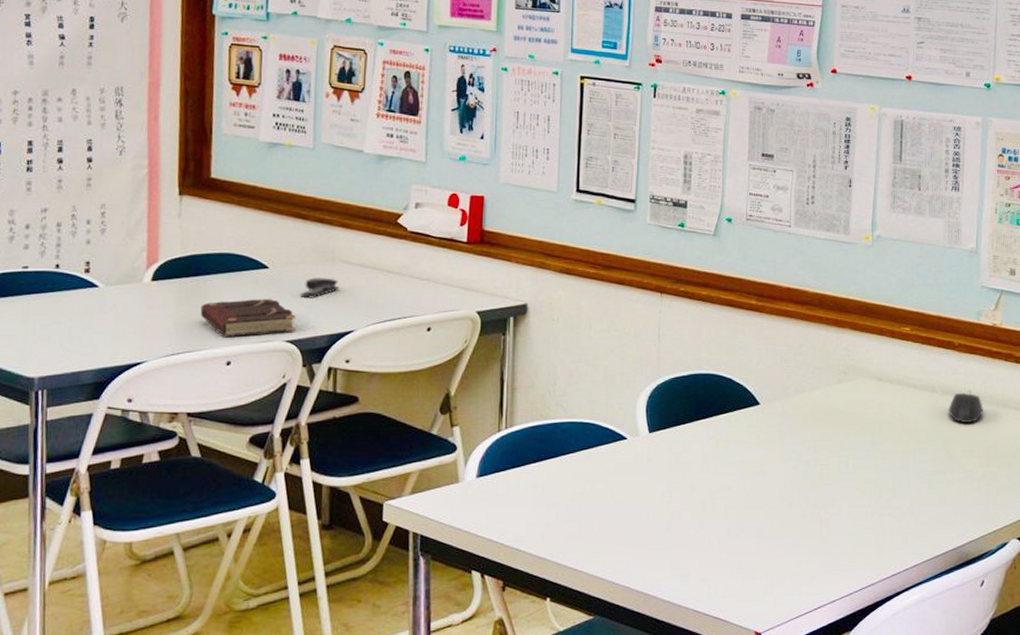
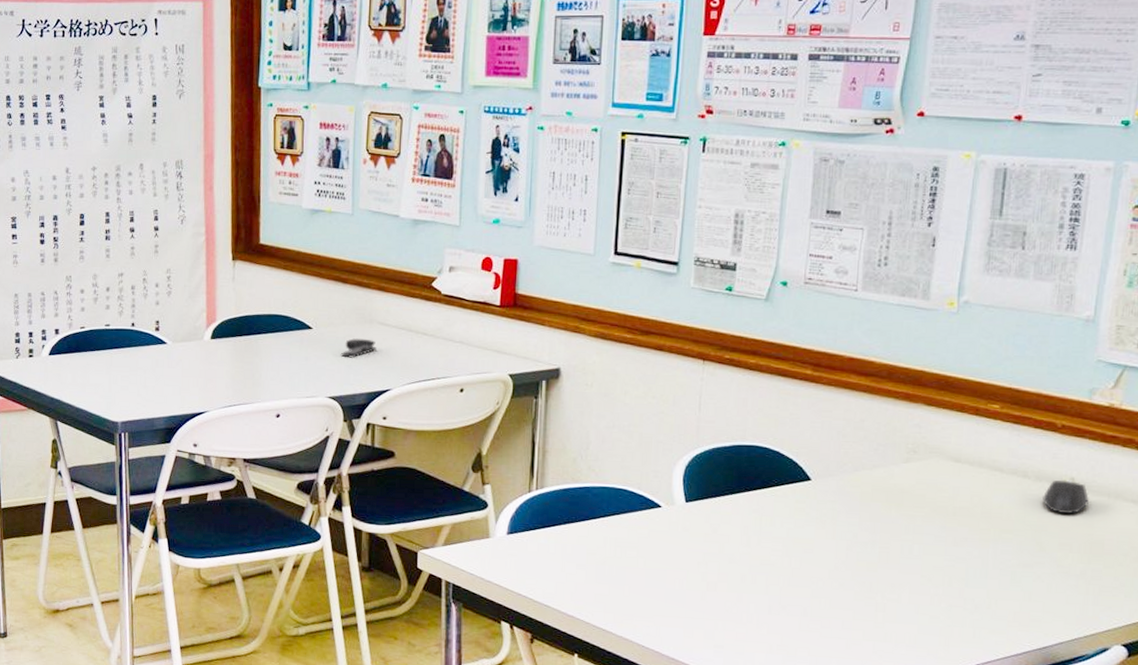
book: present [200,298,296,337] -> none [253,357,337,392]

